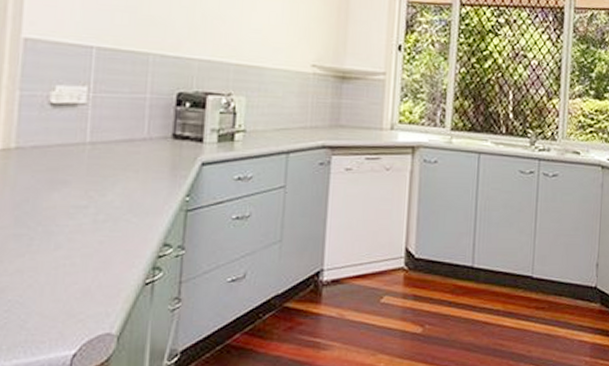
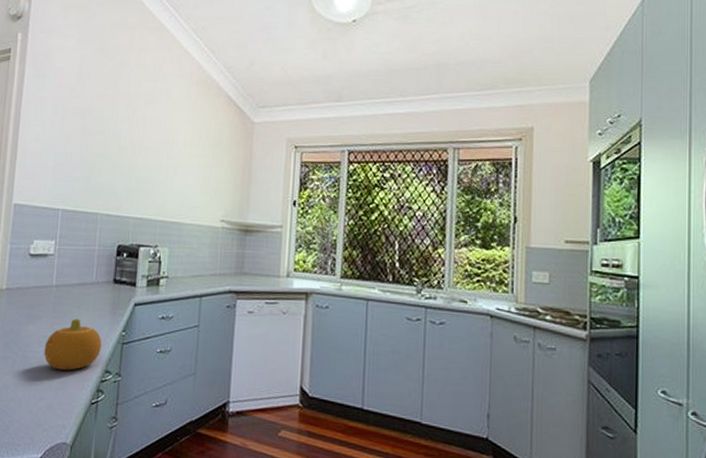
fruit: none [75,183,158,246] -> present [44,318,102,371]

